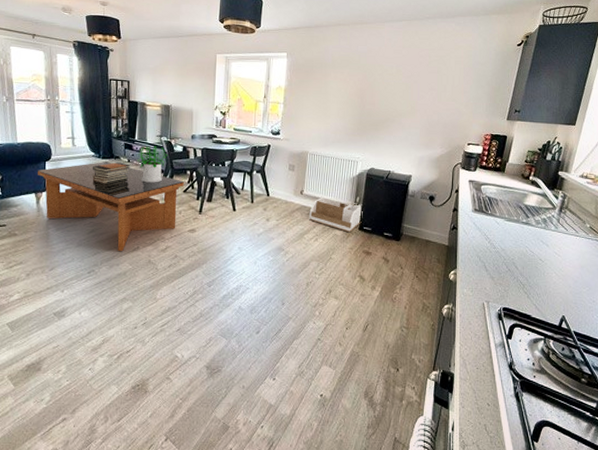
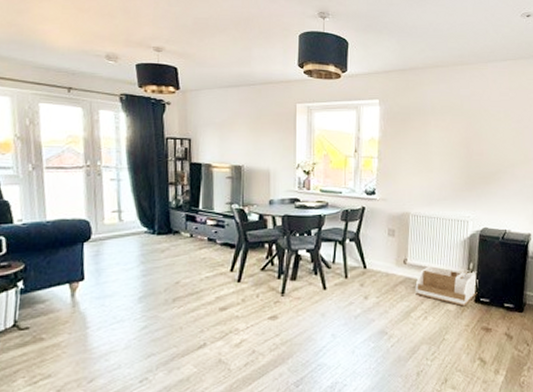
coffee table: present [38,162,184,252] -> none [73,238,261,352]
book stack: present [92,162,131,184] -> none [145,238,194,267]
potted plant: present [137,146,168,183] -> none [202,216,240,262]

